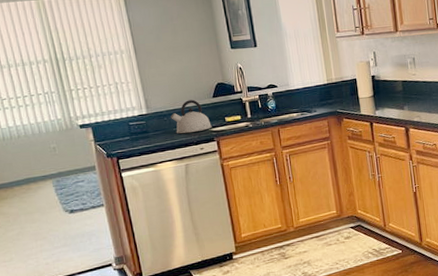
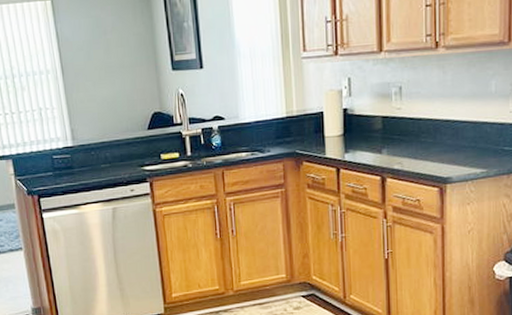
kettle: present [171,99,212,134] -> none [99,131,145,172]

